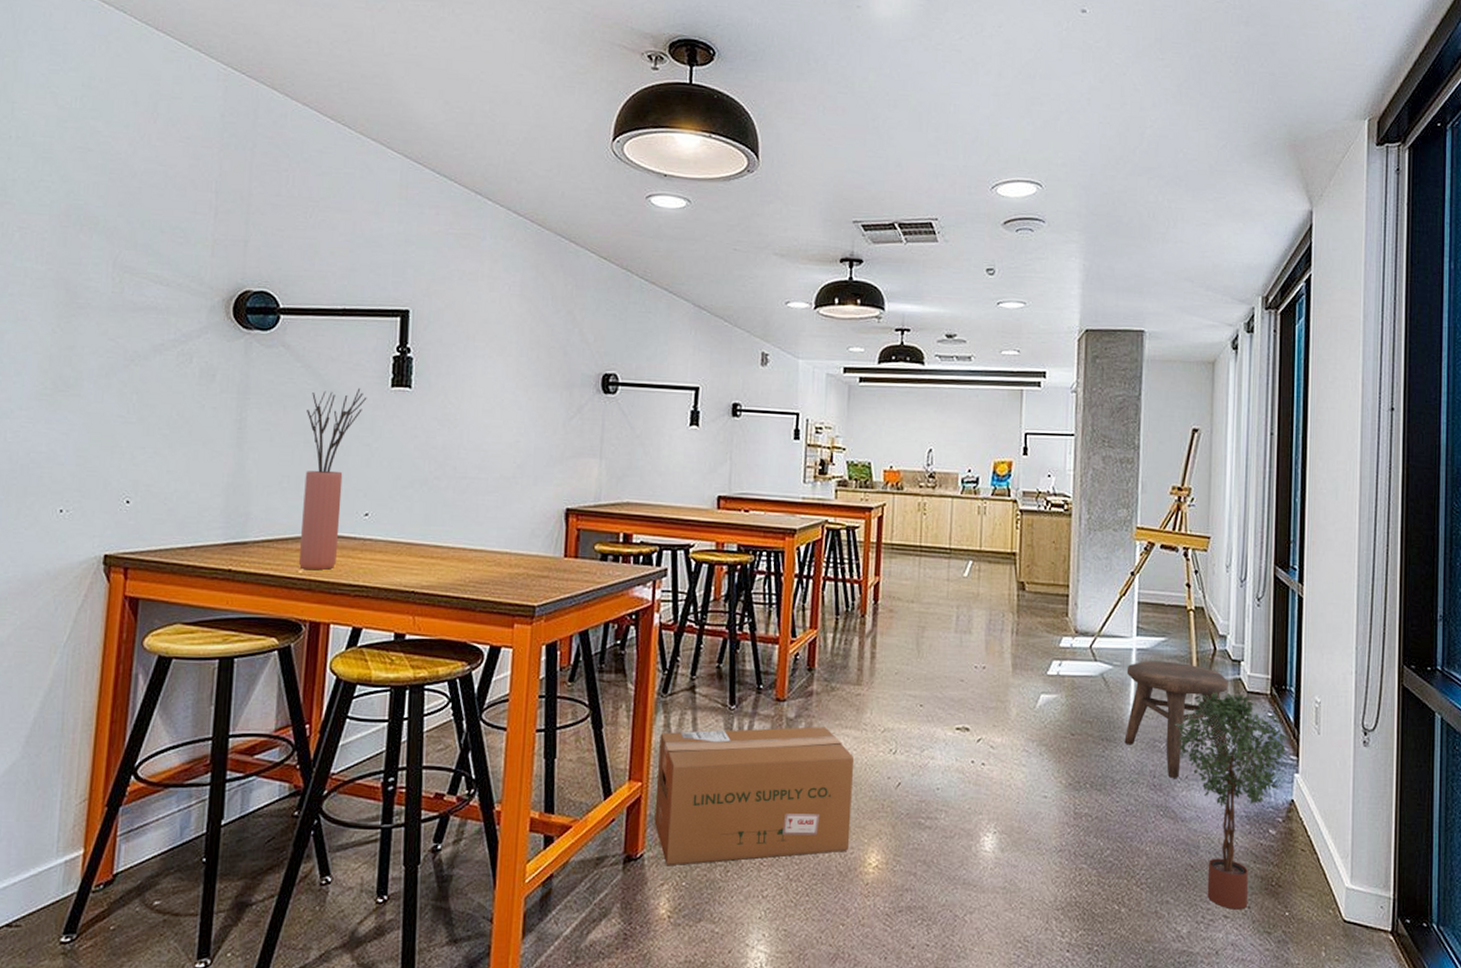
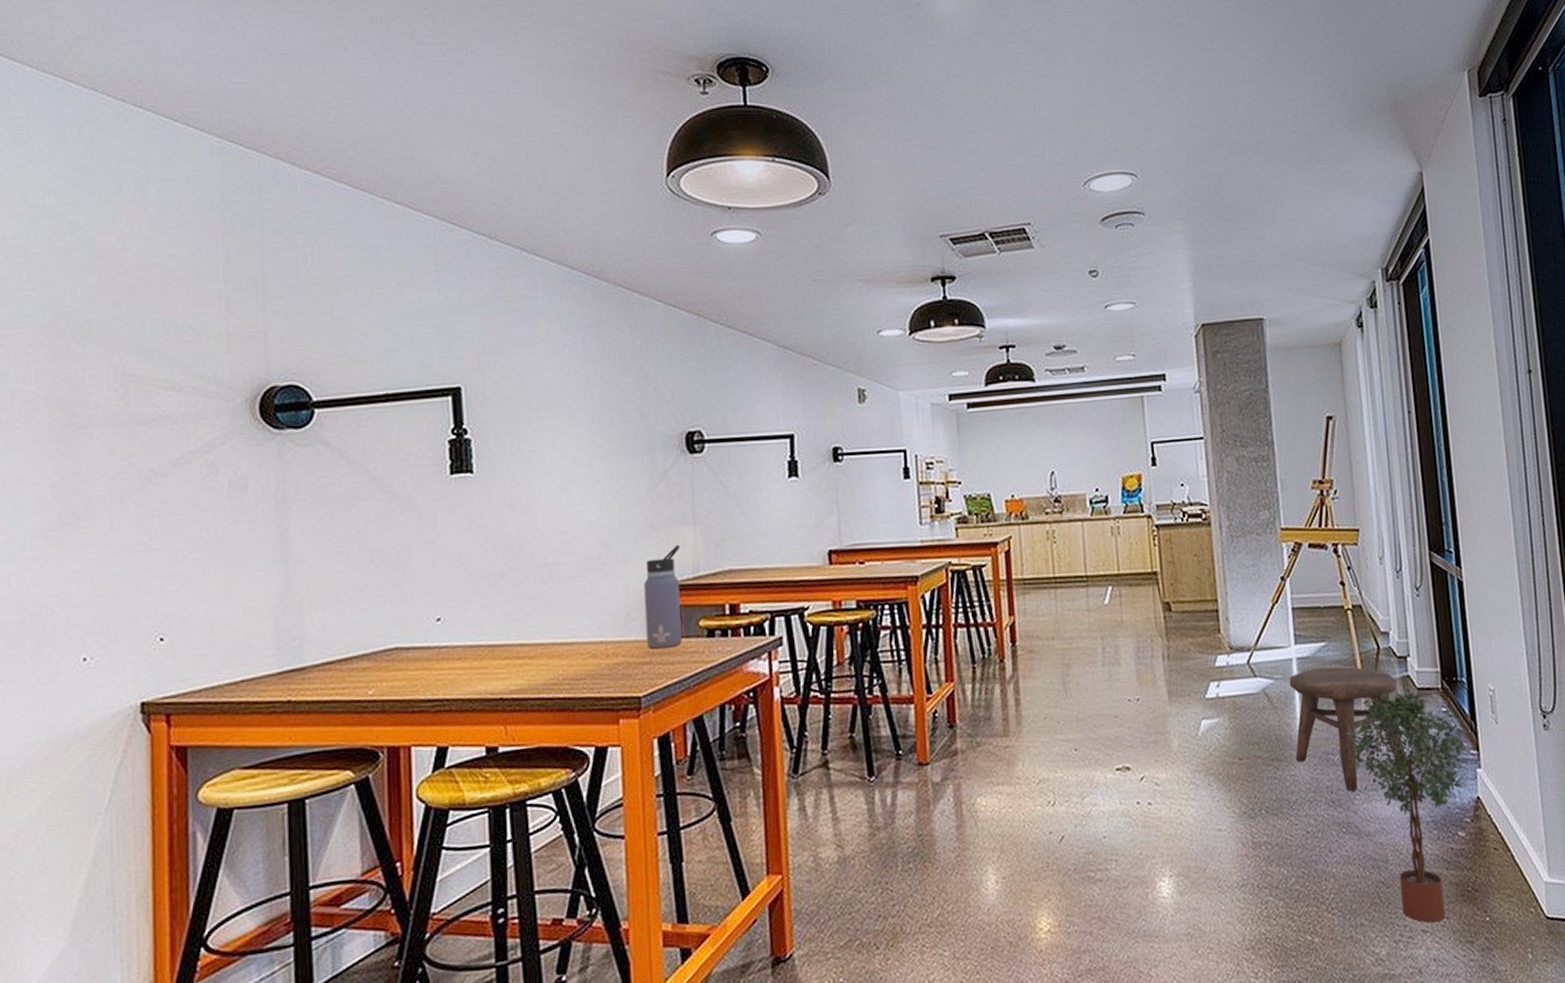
vase: present [298,388,367,570] -> none [357,480,424,690]
water bottle: none [546,474,586,567] -> present [643,544,682,650]
box: present [654,726,855,866] -> none [796,787,1017,963]

